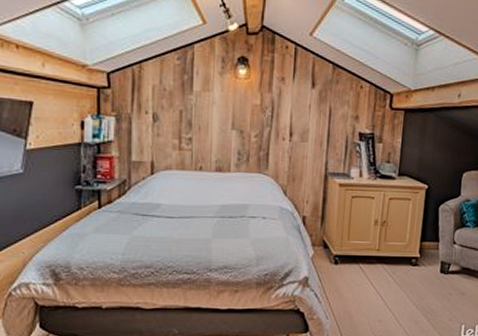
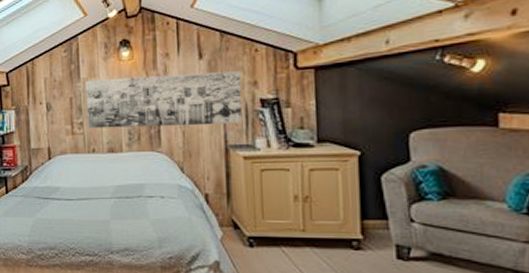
wall art: none [196,94,346,154] -> present [85,71,243,129]

